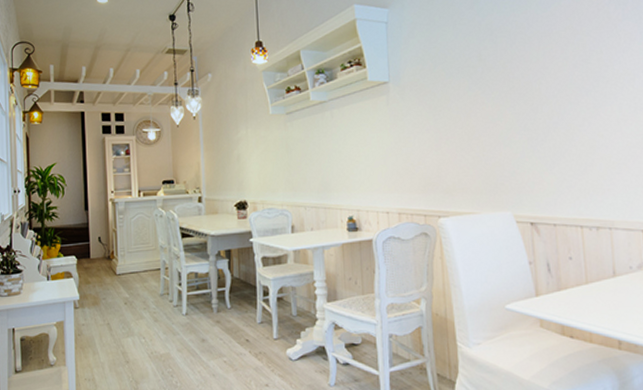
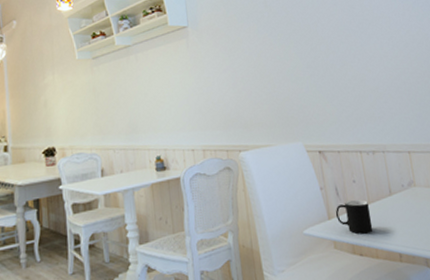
cup: none [544,279,589,315] -> present [335,200,373,234]

